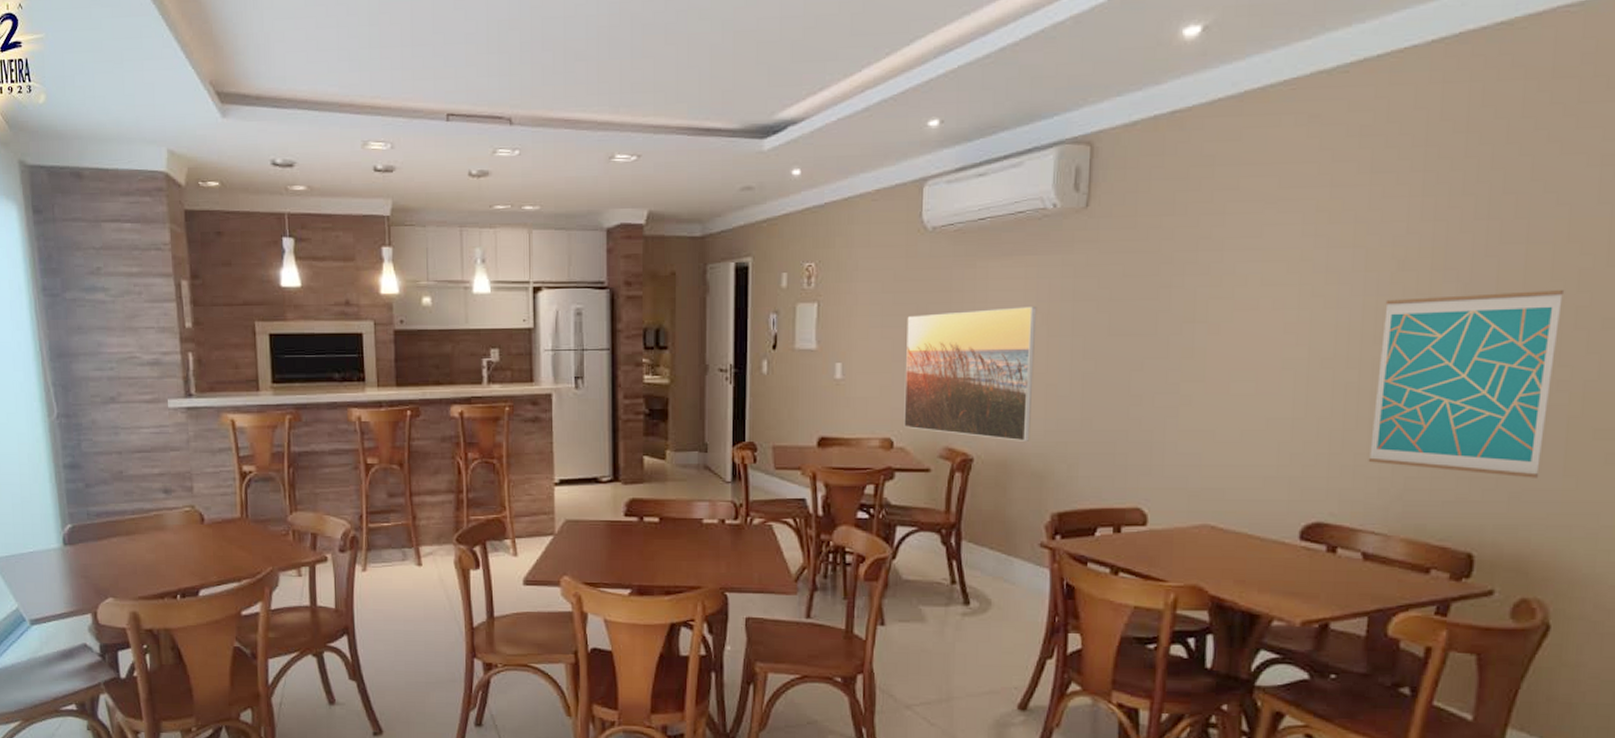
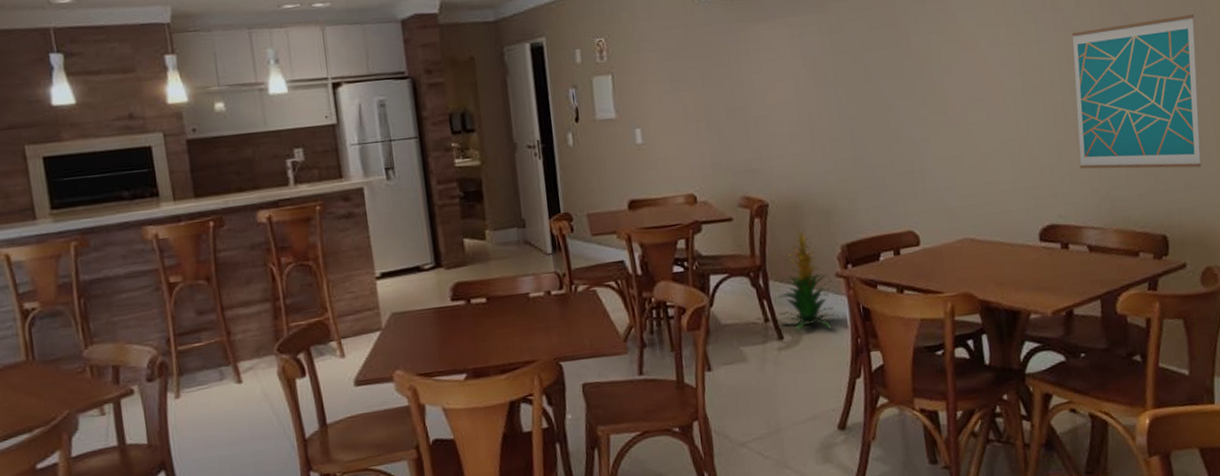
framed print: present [904,306,1037,441] -> none [694,61,814,184]
indoor plant: none [966,490,1037,602] -> present [776,229,839,331]

